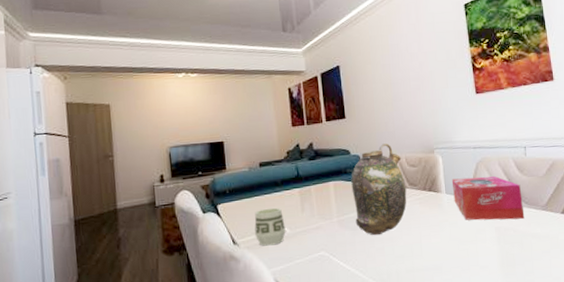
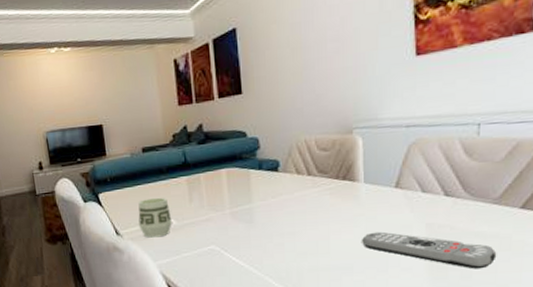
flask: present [351,143,407,235] -> none [247,123,315,229]
remote control: none [447,235,550,265] -> present [362,231,497,269]
tissue box: present [451,176,525,220] -> none [373,162,468,215]

